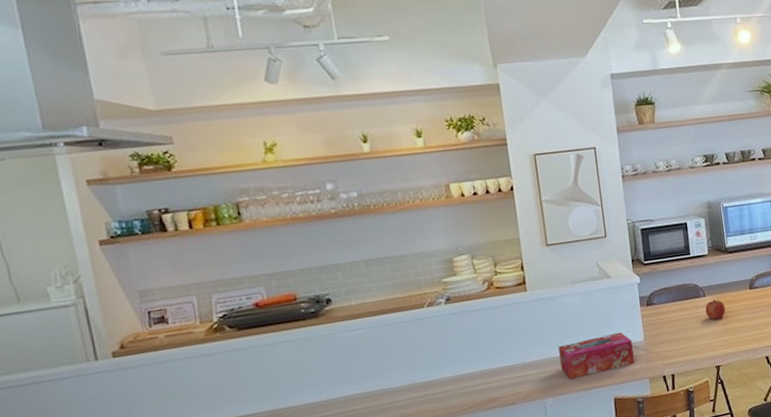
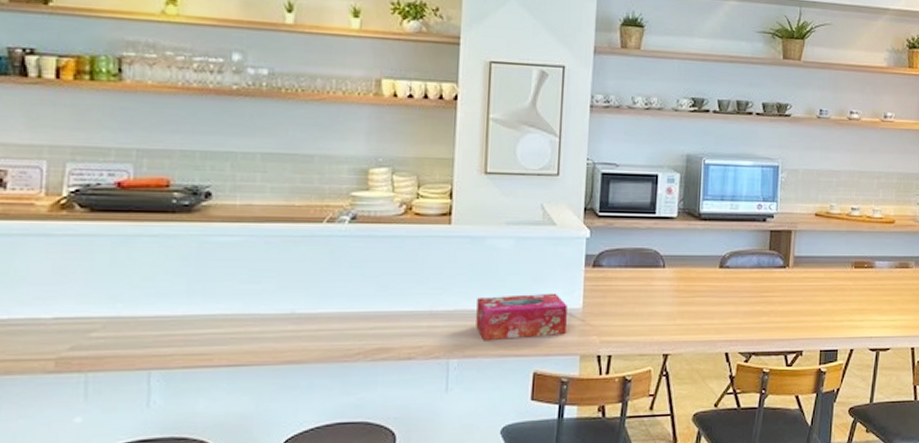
fruit: present [705,299,725,320] -> none [662,273,686,298]

